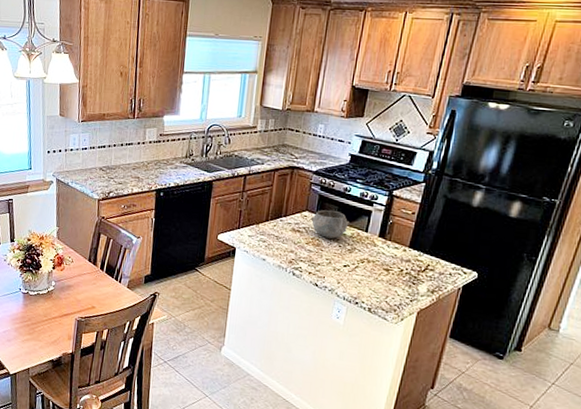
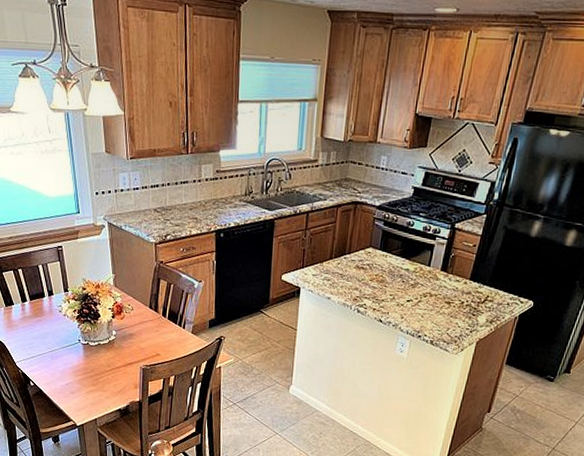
bowl: present [310,209,350,239] -> none [374,245,413,274]

